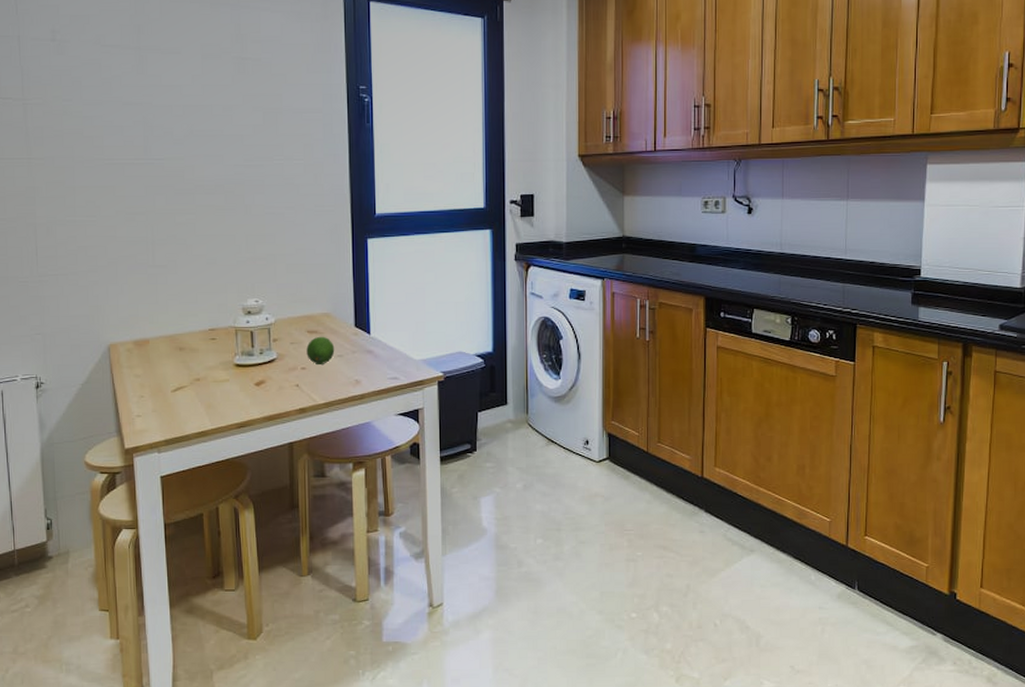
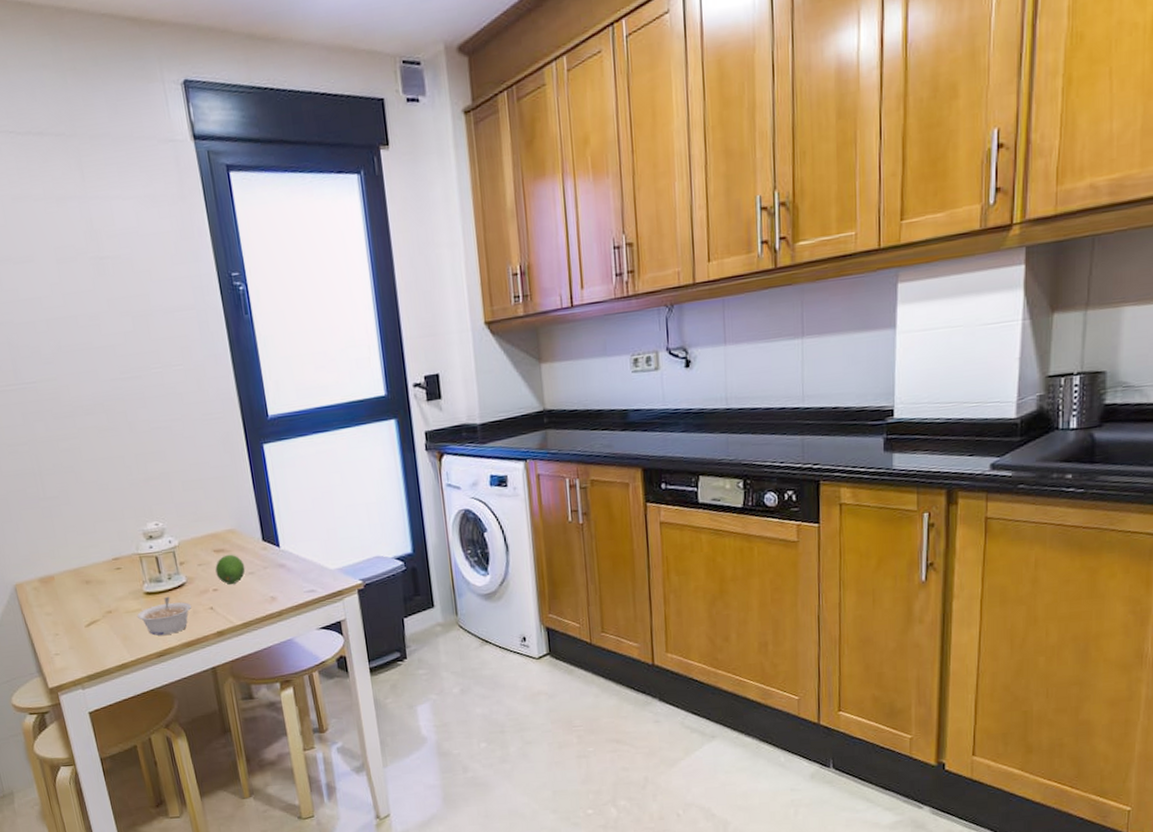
legume: none [225,370,279,407] -> present [137,596,192,636]

